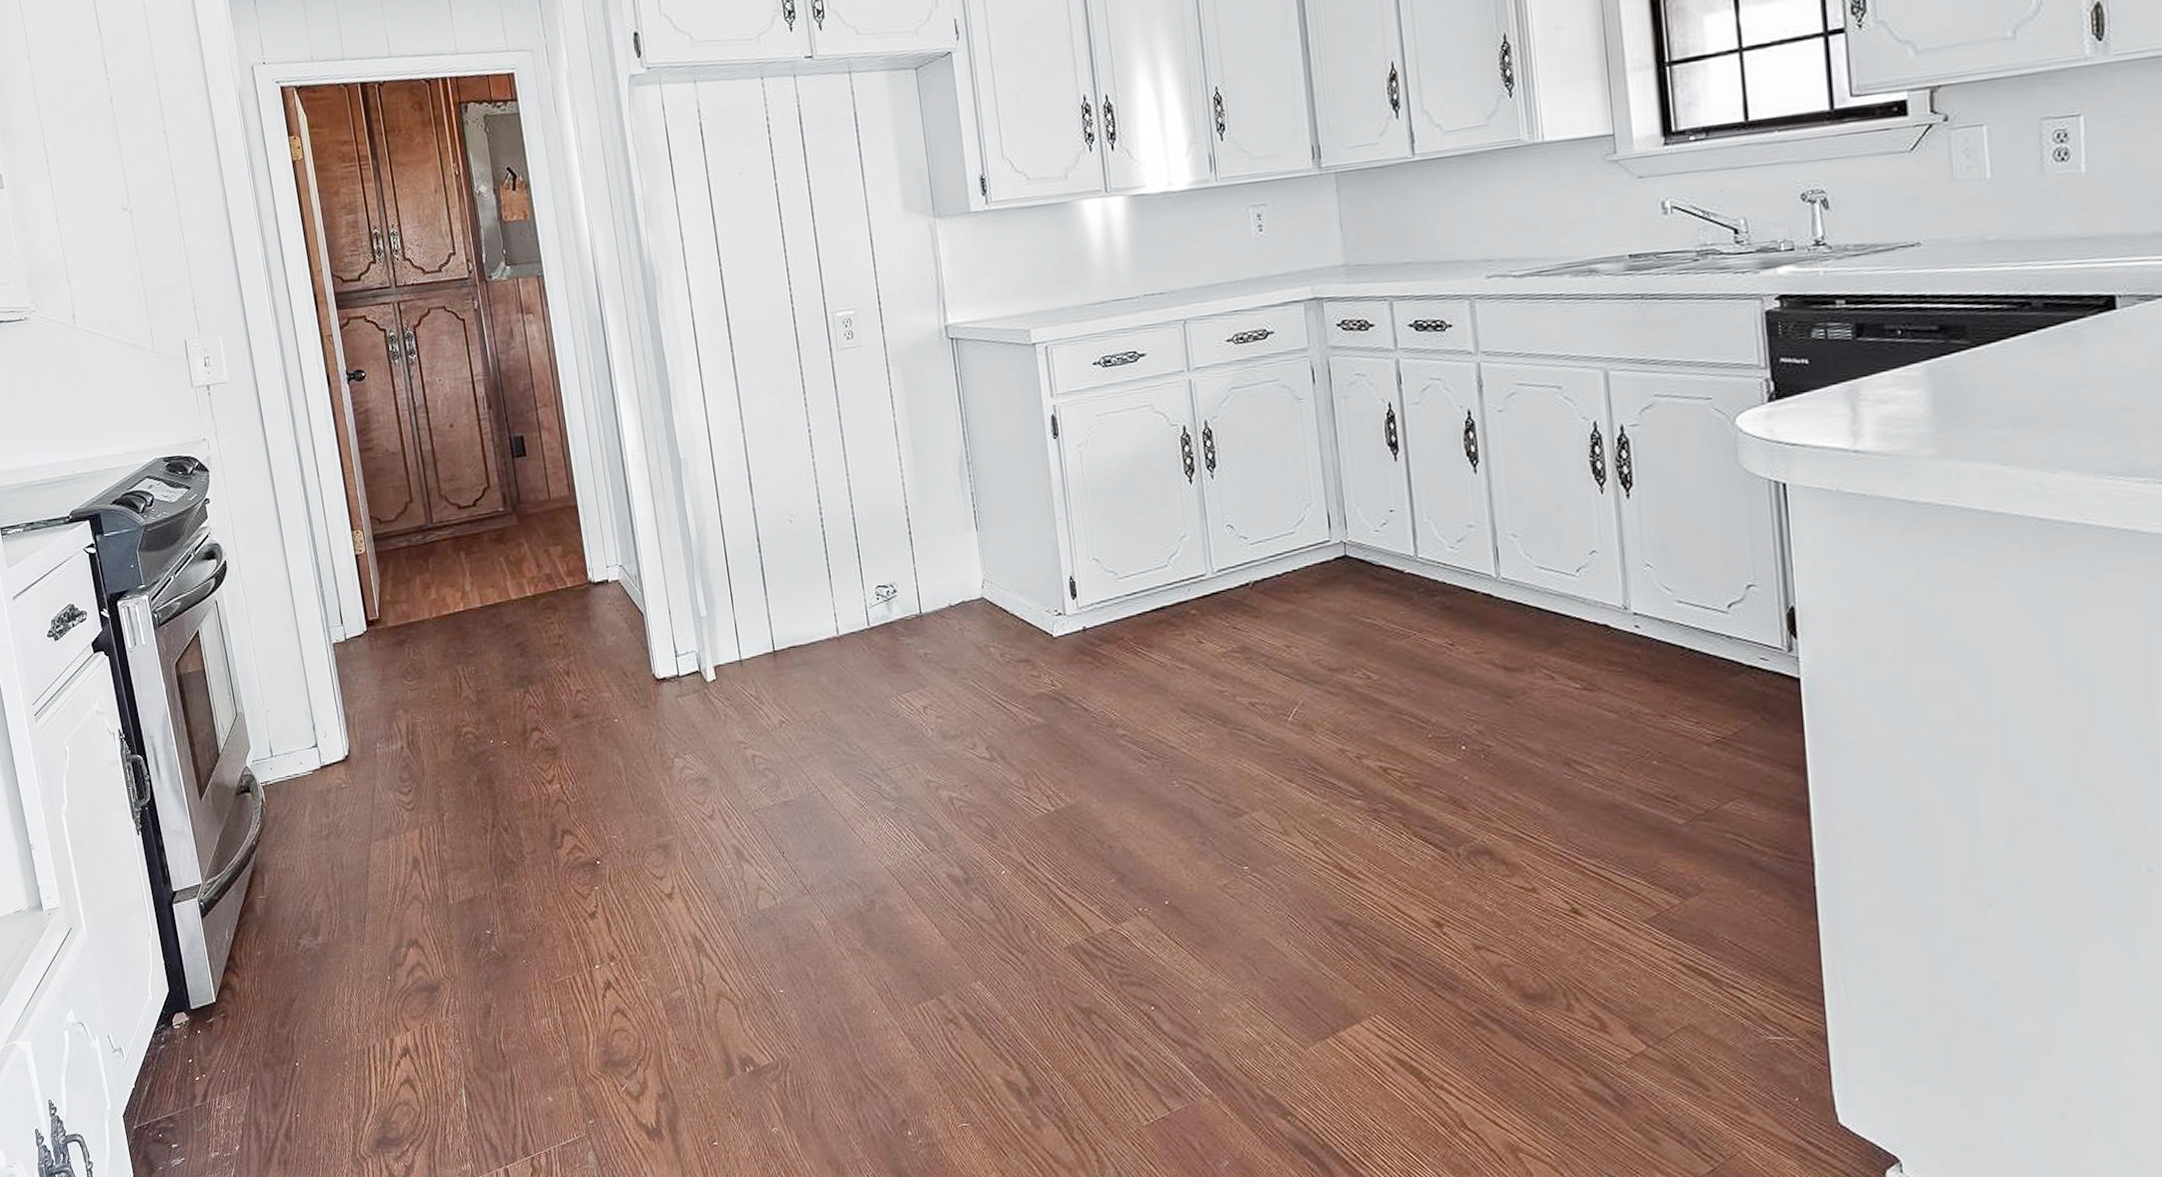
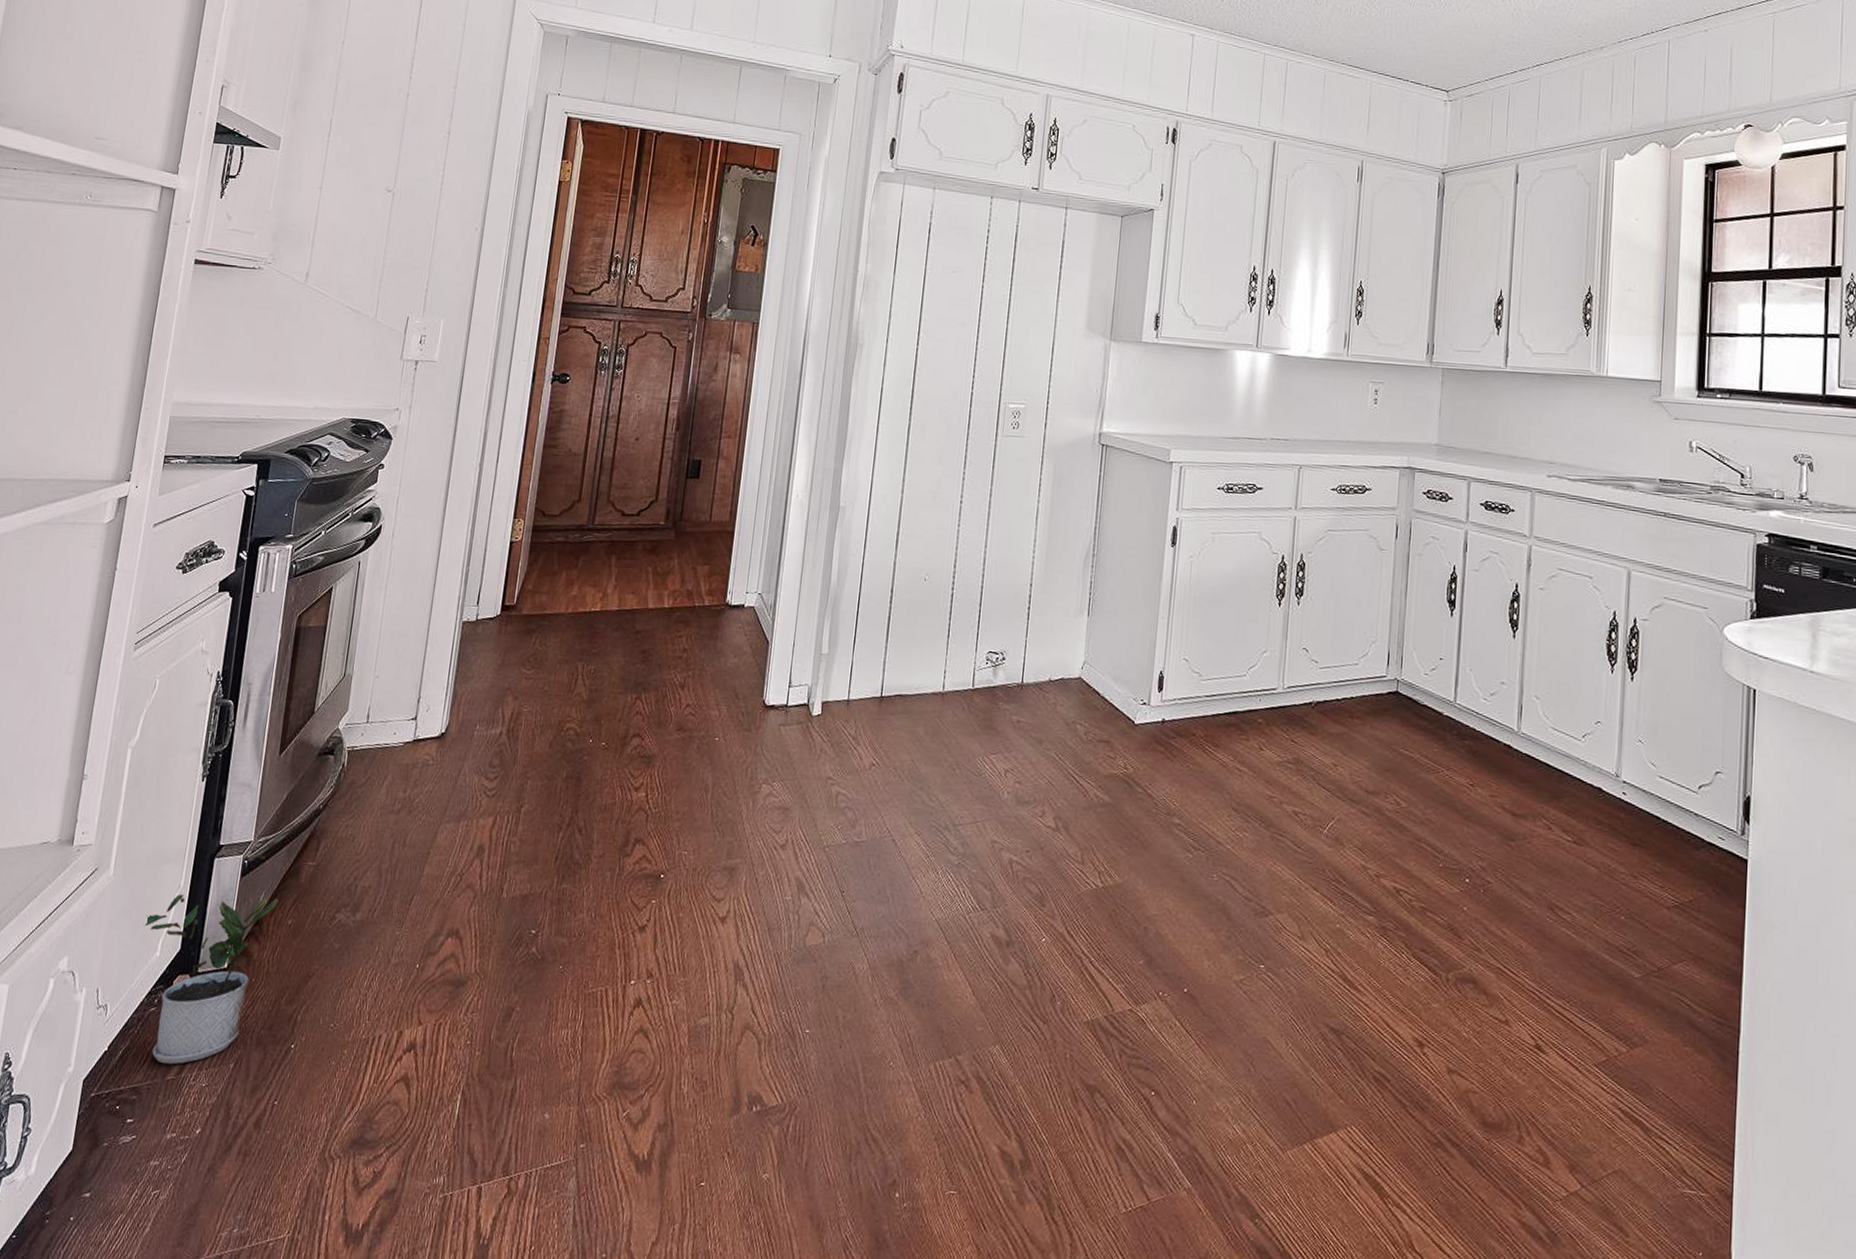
potted plant: none [129,931,246,1094] -> present [144,893,279,1065]

